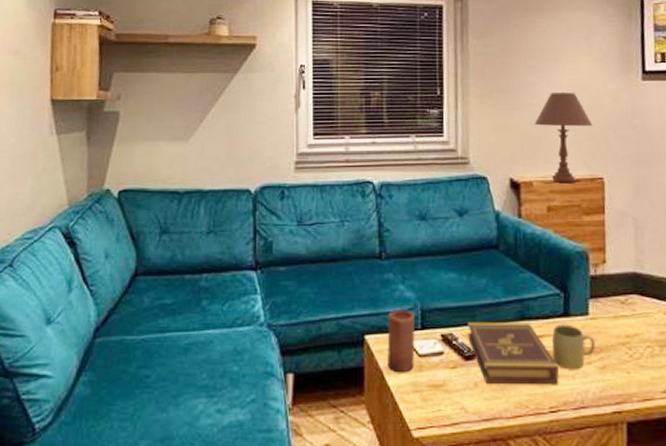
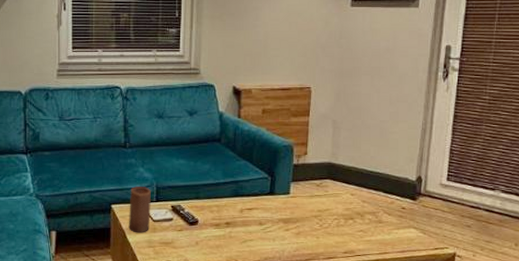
book: present [467,321,559,385] -> none [192,197,263,245]
table lamp: present [534,93,593,182] -> none [256,16,306,90]
mug: present [551,324,596,370] -> none [258,200,293,235]

